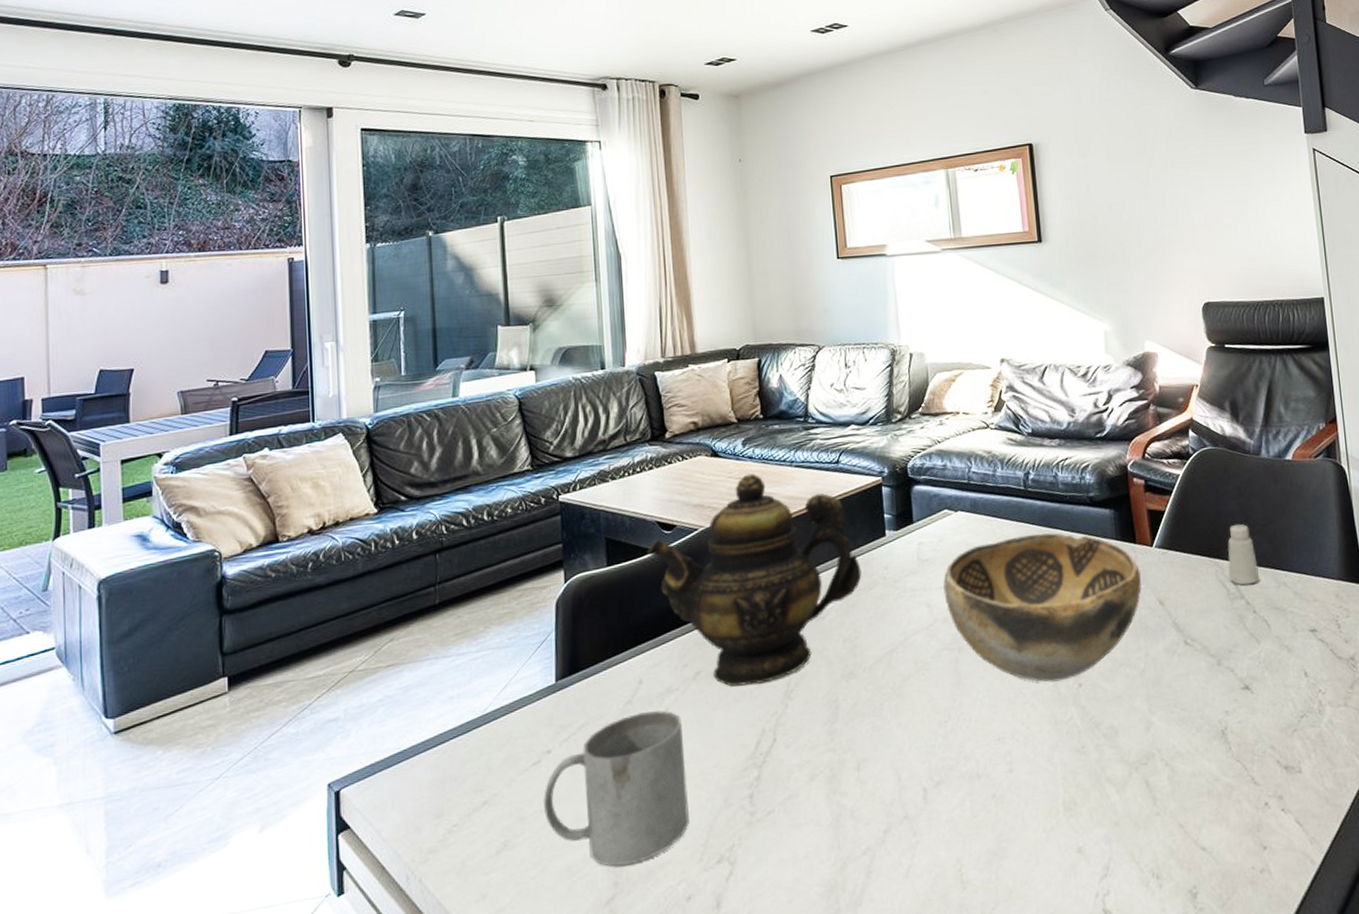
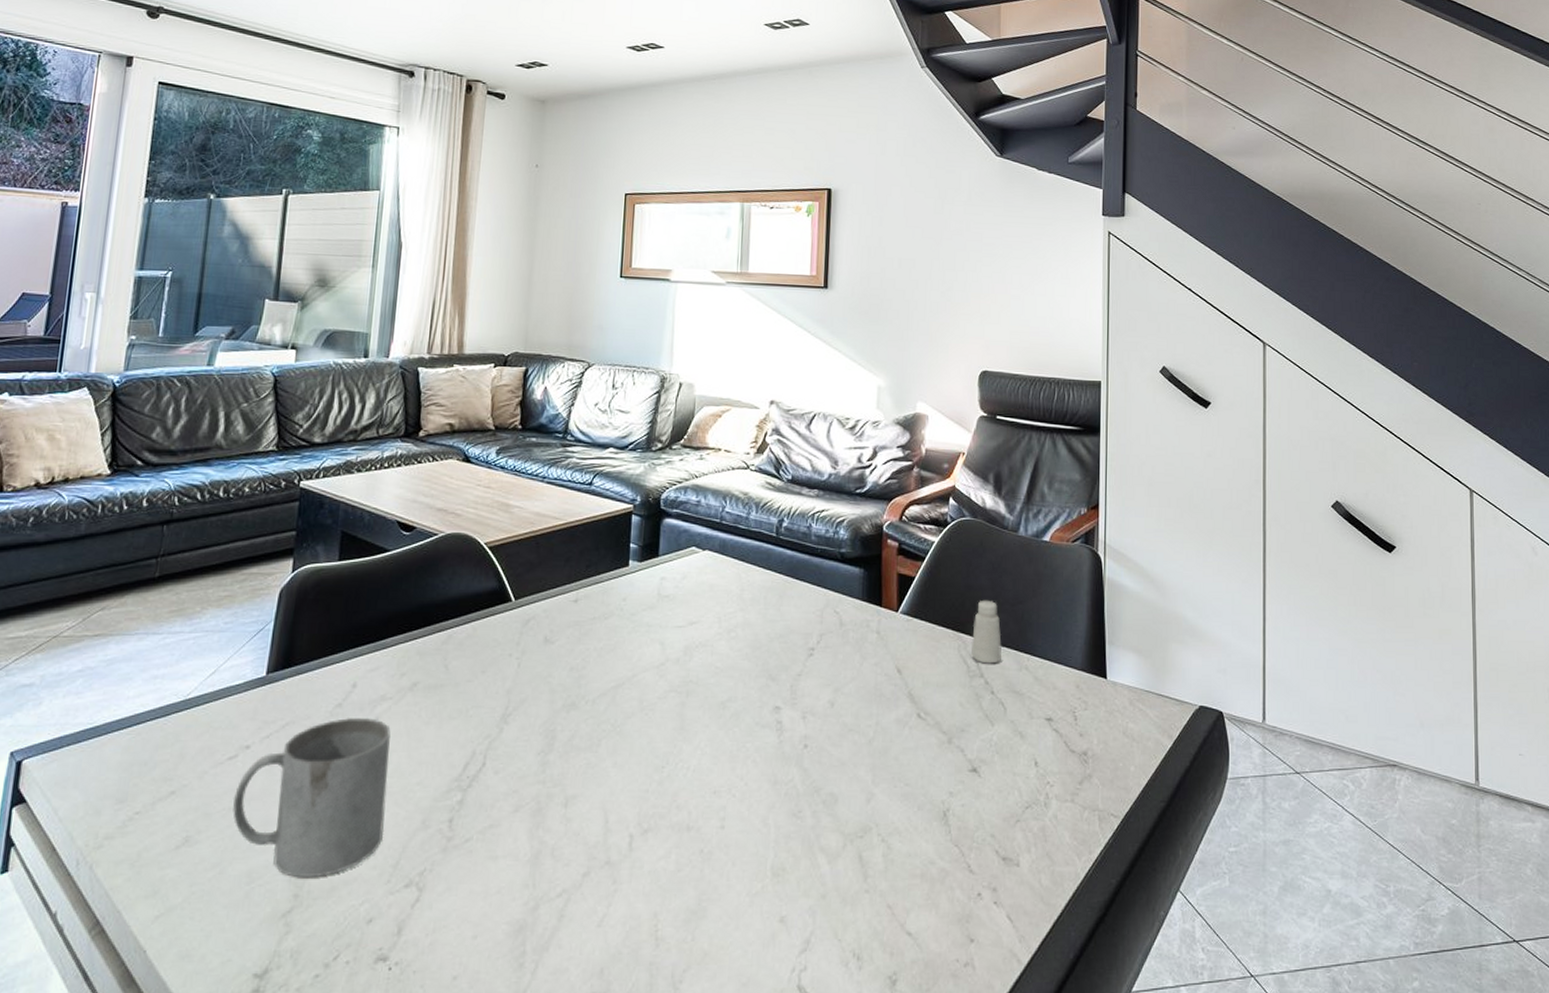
teapot: present [646,473,862,687] -> none [381,484,599,703]
decorative bowl: present [943,532,1142,682] -> none [680,583,882,739]

